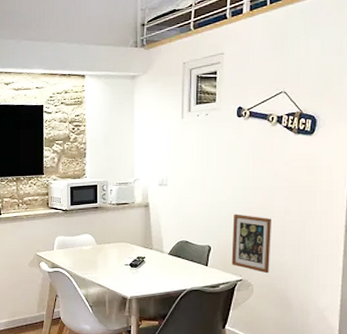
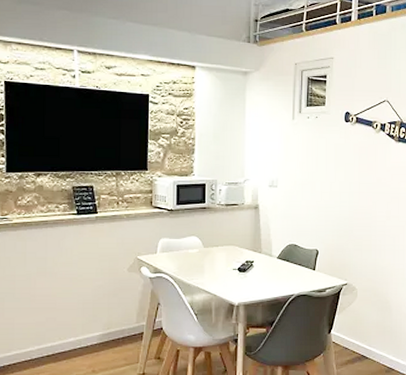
picture frame: present [231,214,271,274] -> none [338,218,374,278]

